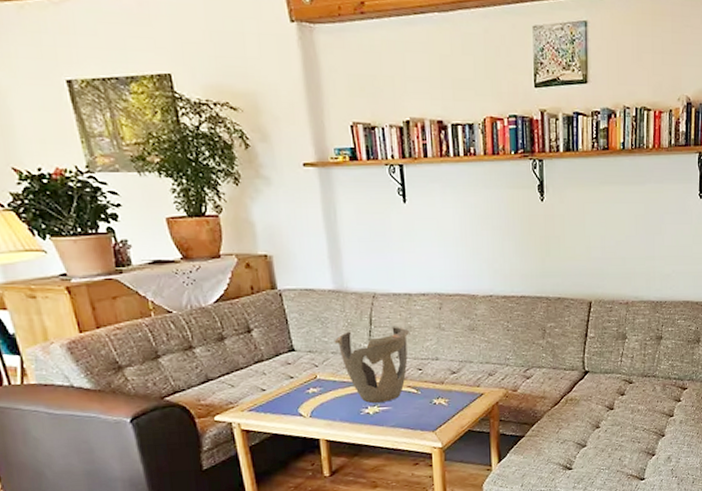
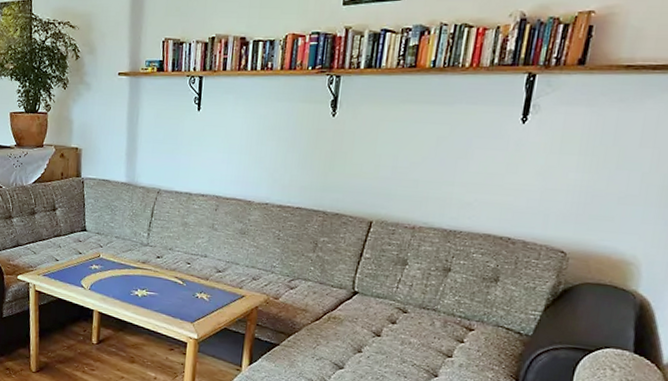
decorative bowl: present [334,326,409,403] -> none [118,220,184,288]

